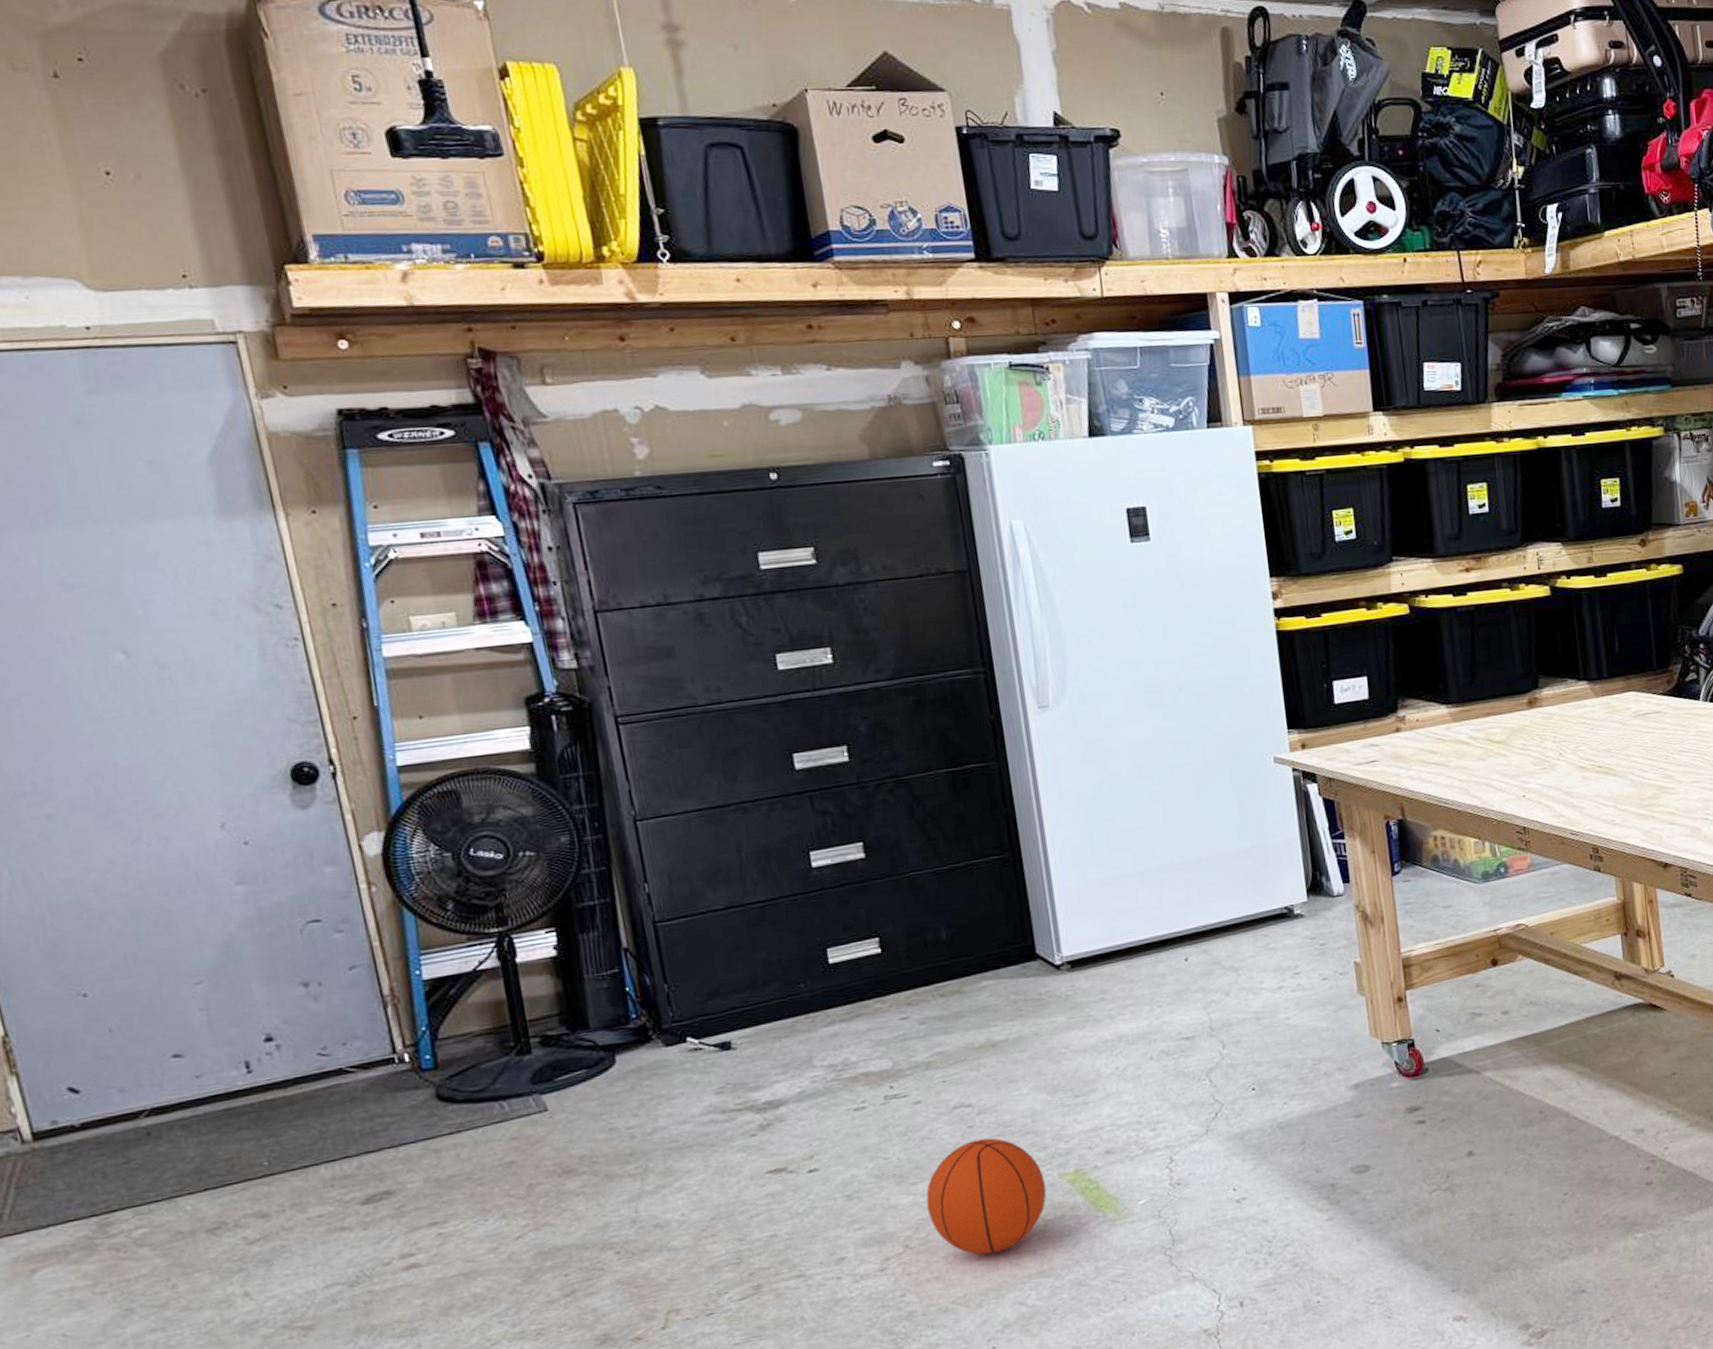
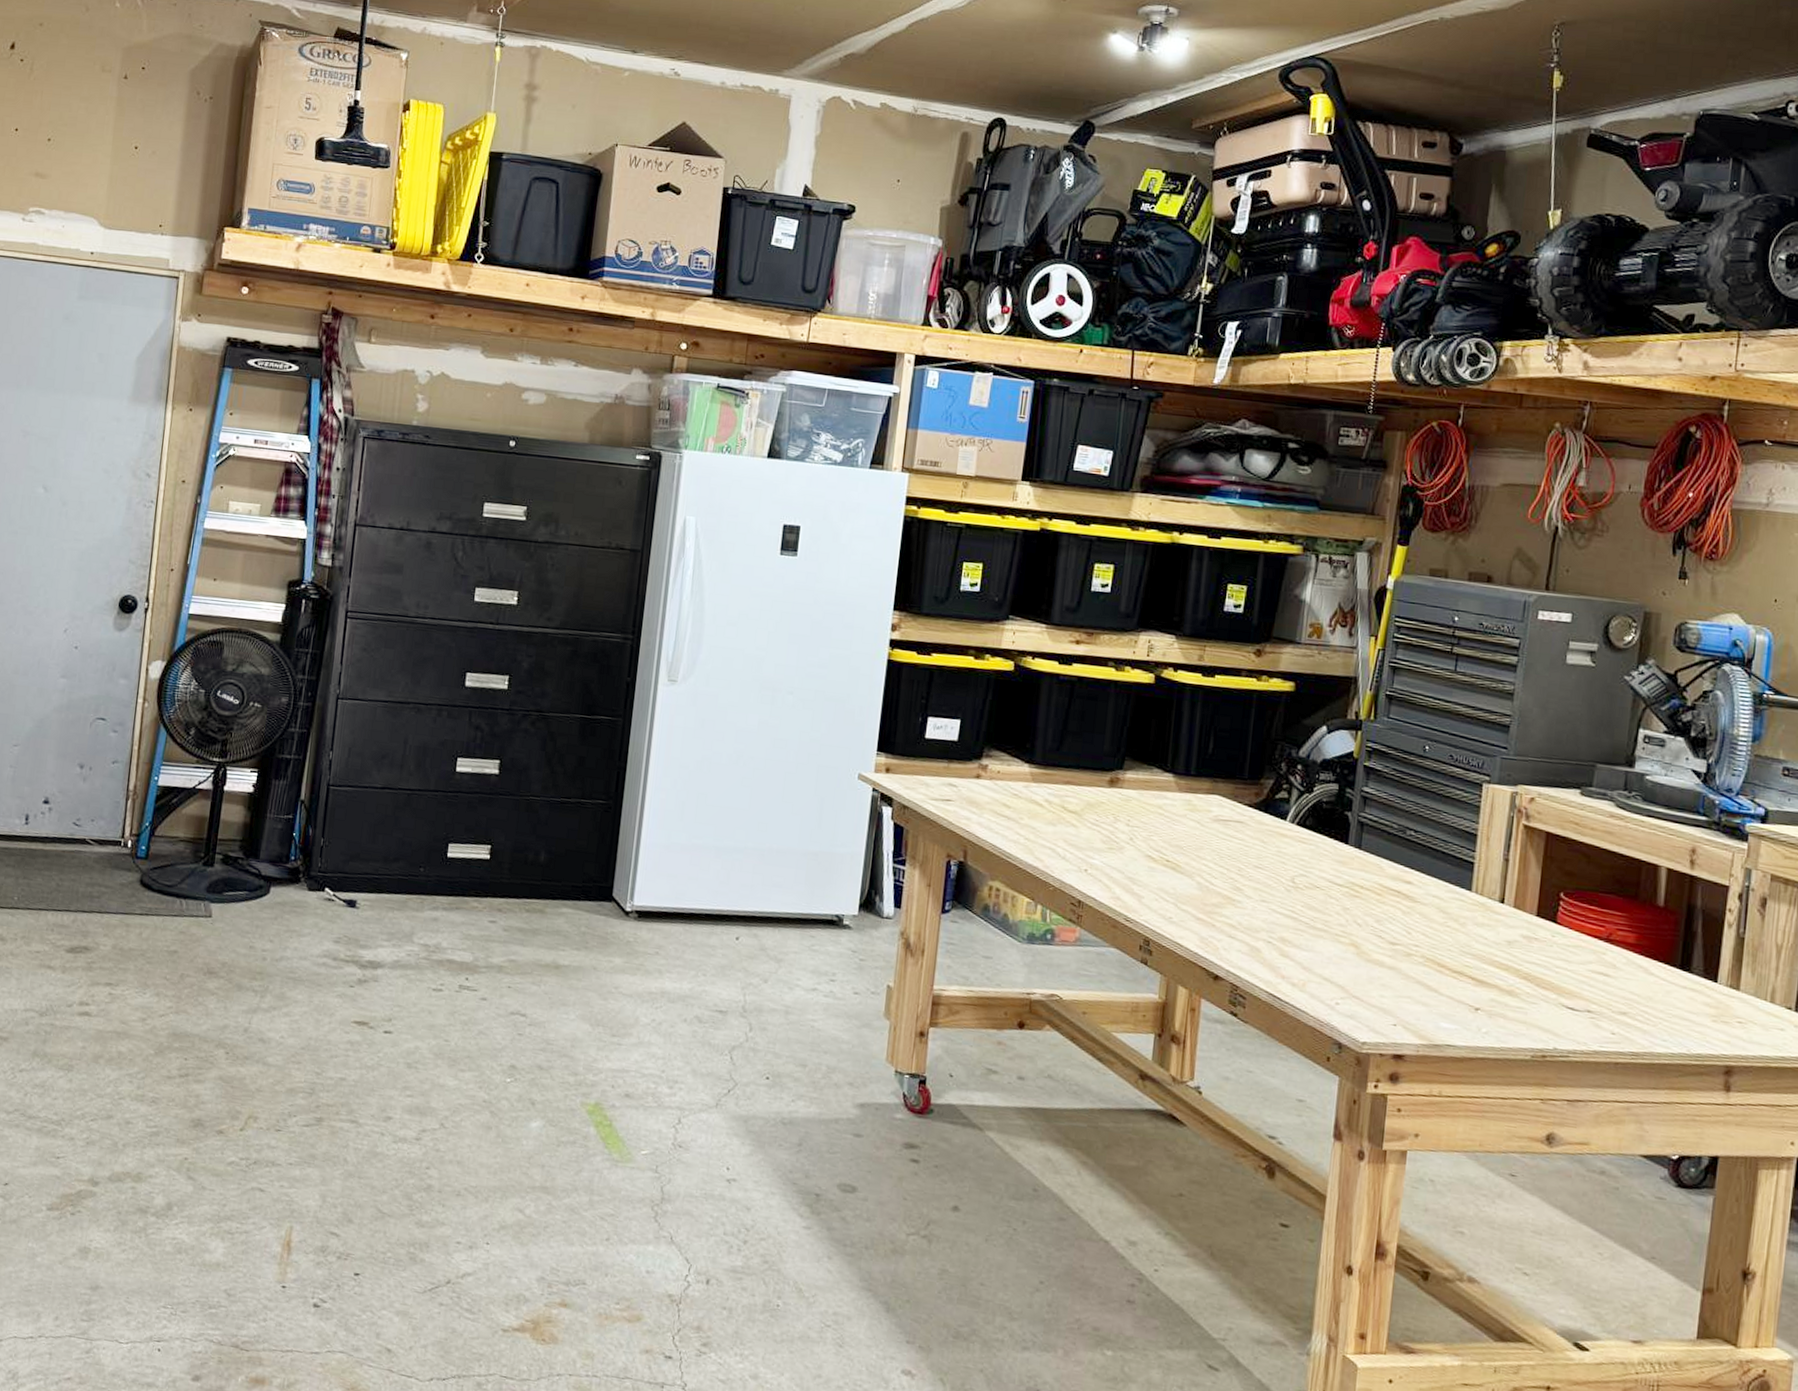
basketball: present [926,1138,1047,1255] -> none [466,1047,569,1157]

